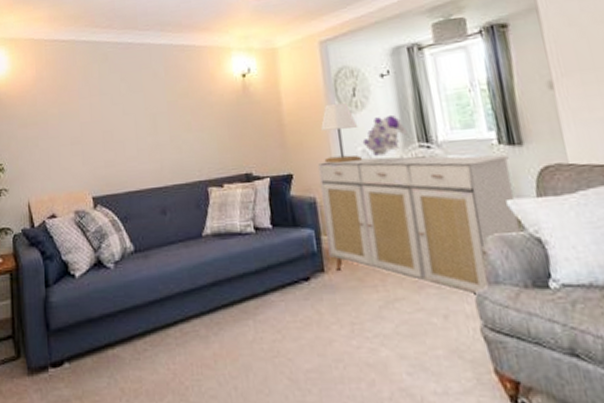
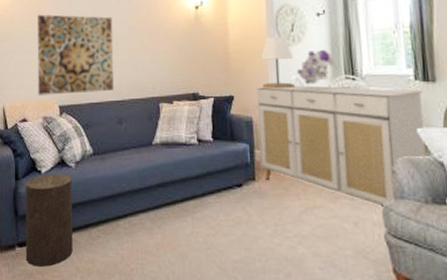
stool: none [57,277,116,390] -> present [25,174,73,267]
wall art: none [64,91,154,187] -> present [37,14,114,96]

